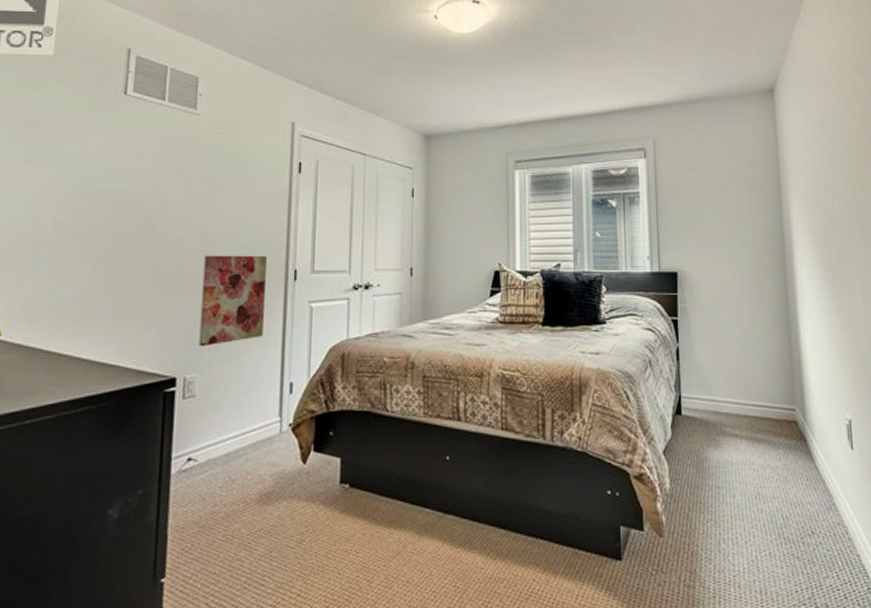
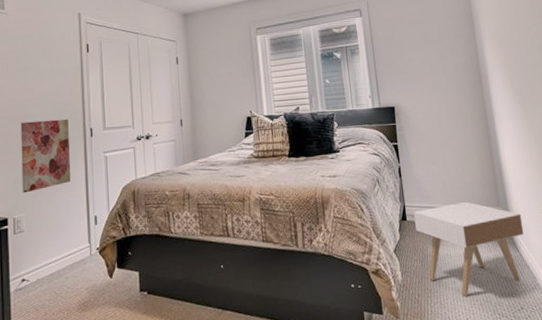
nightstand: none [691,397,822,514] -> present [414,202,524,297]

